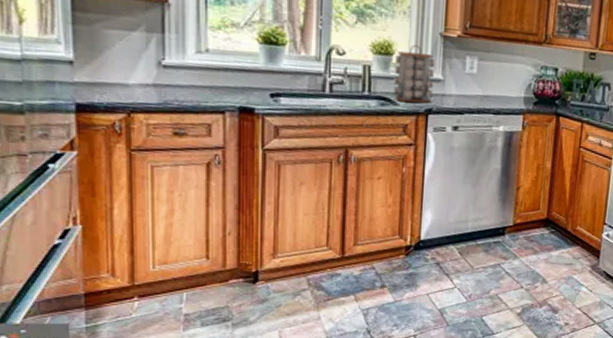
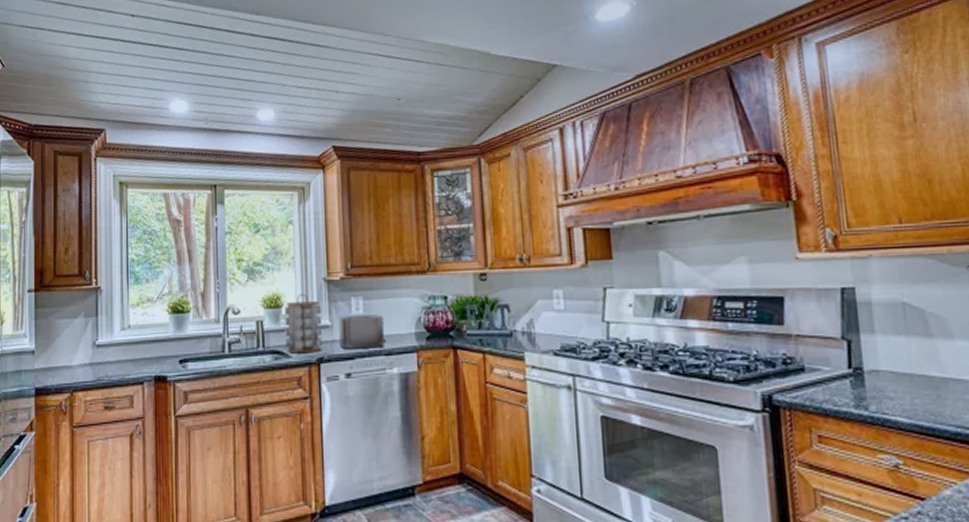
toaster: none [449,72,497,107] -> present [338,314,387,351]

